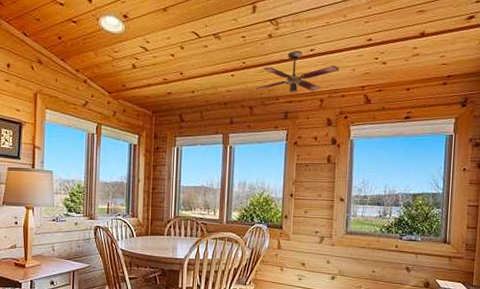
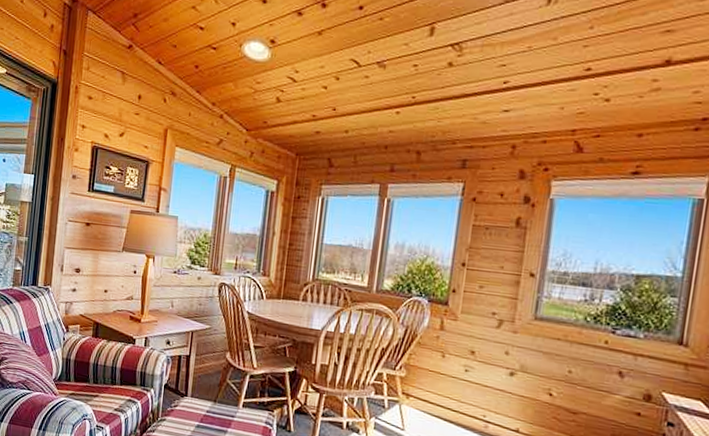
ceiling fan: present [255,50,339,93] -> none [426,83,542,136]

